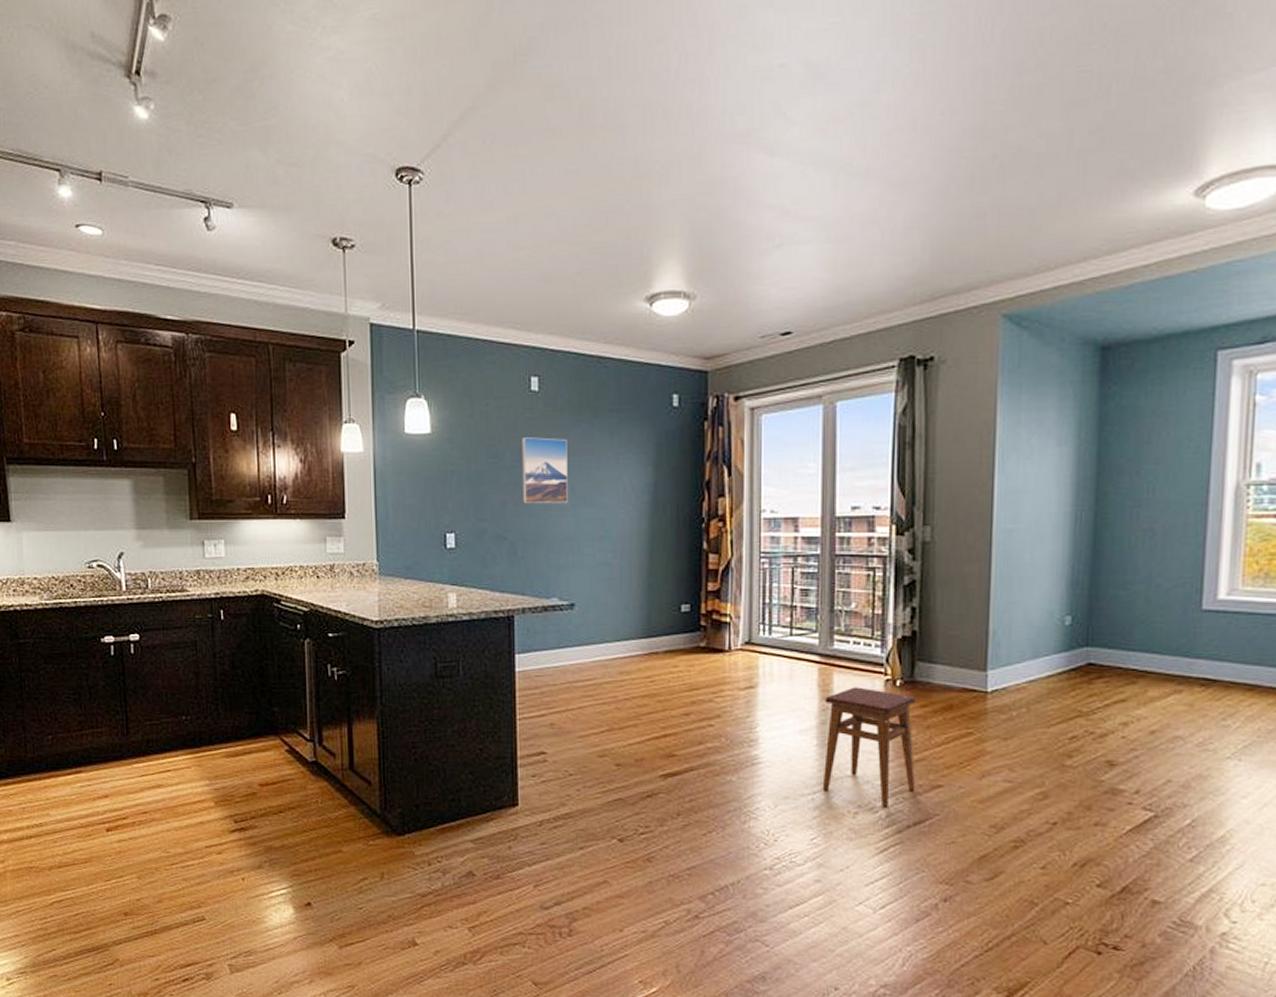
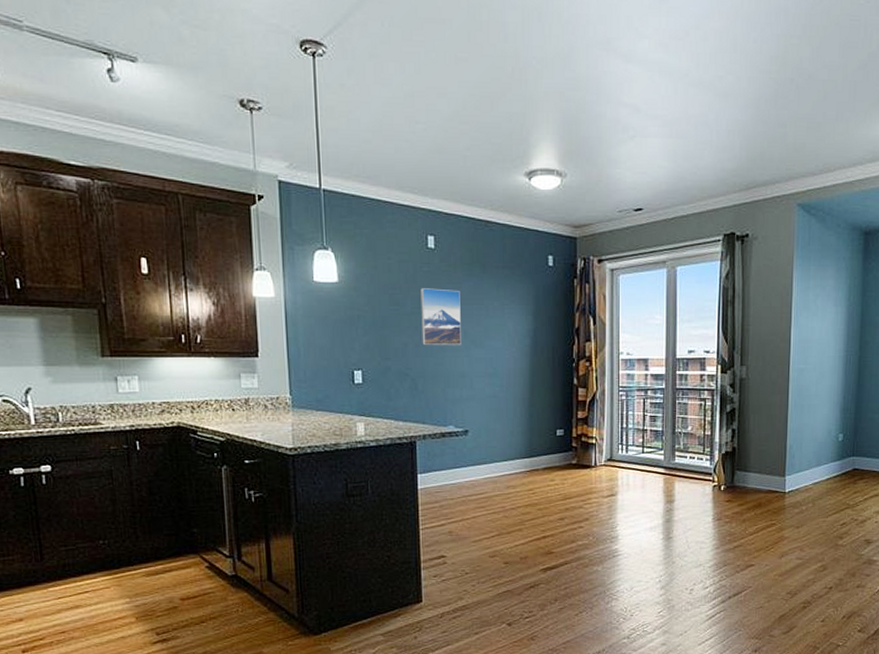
stool: present [822,687,916,808] -> none [667,492,736,584]

